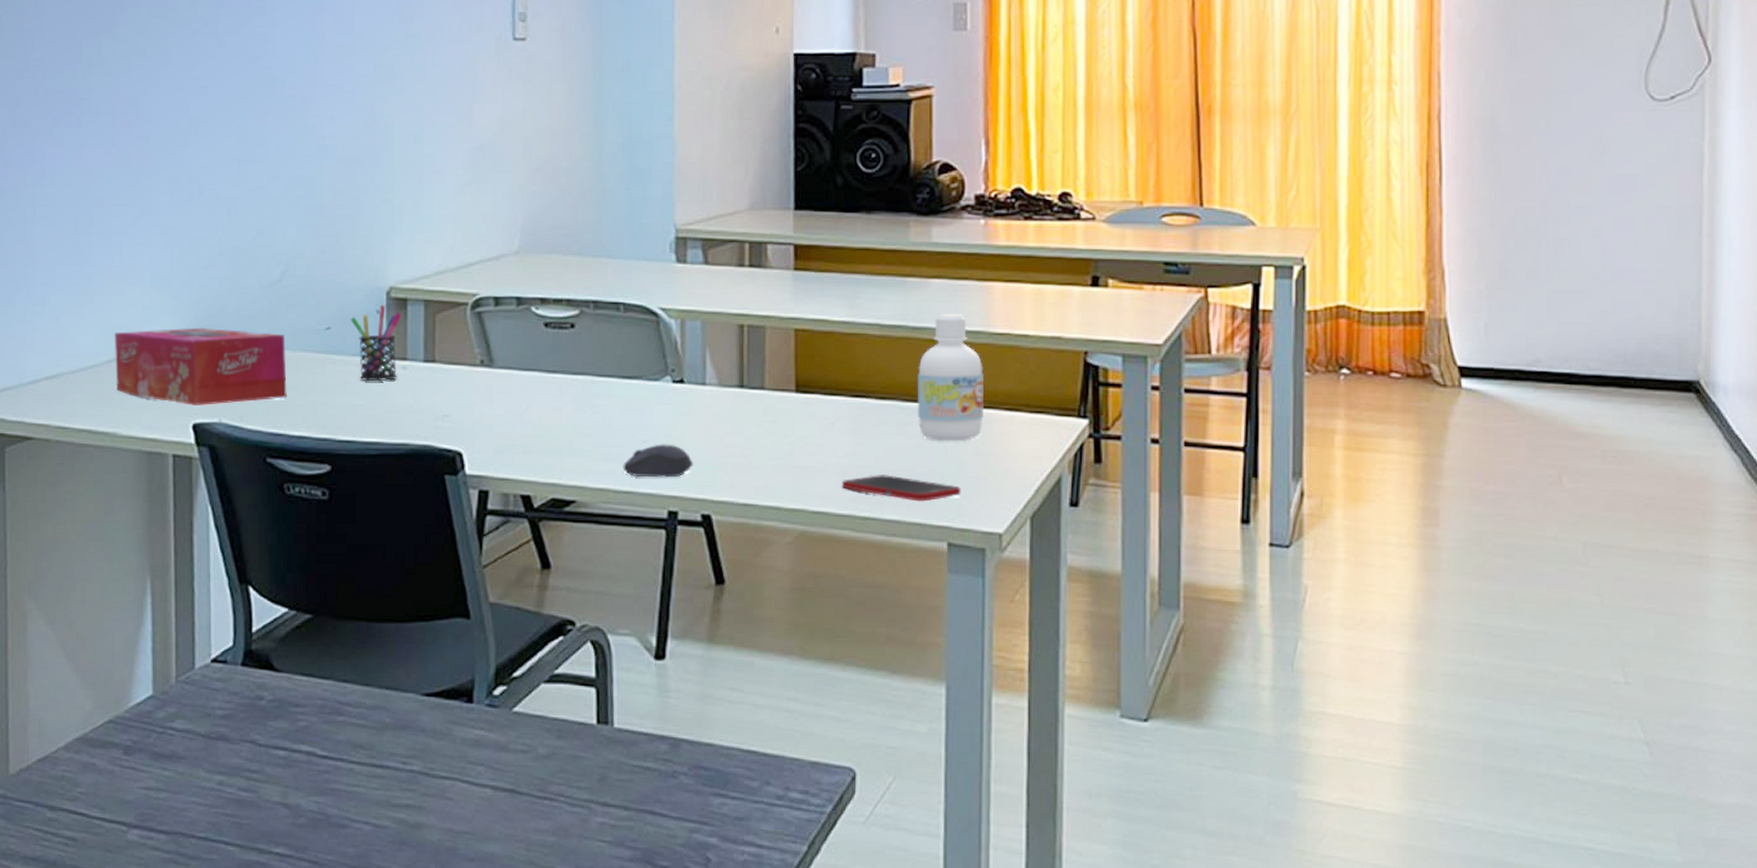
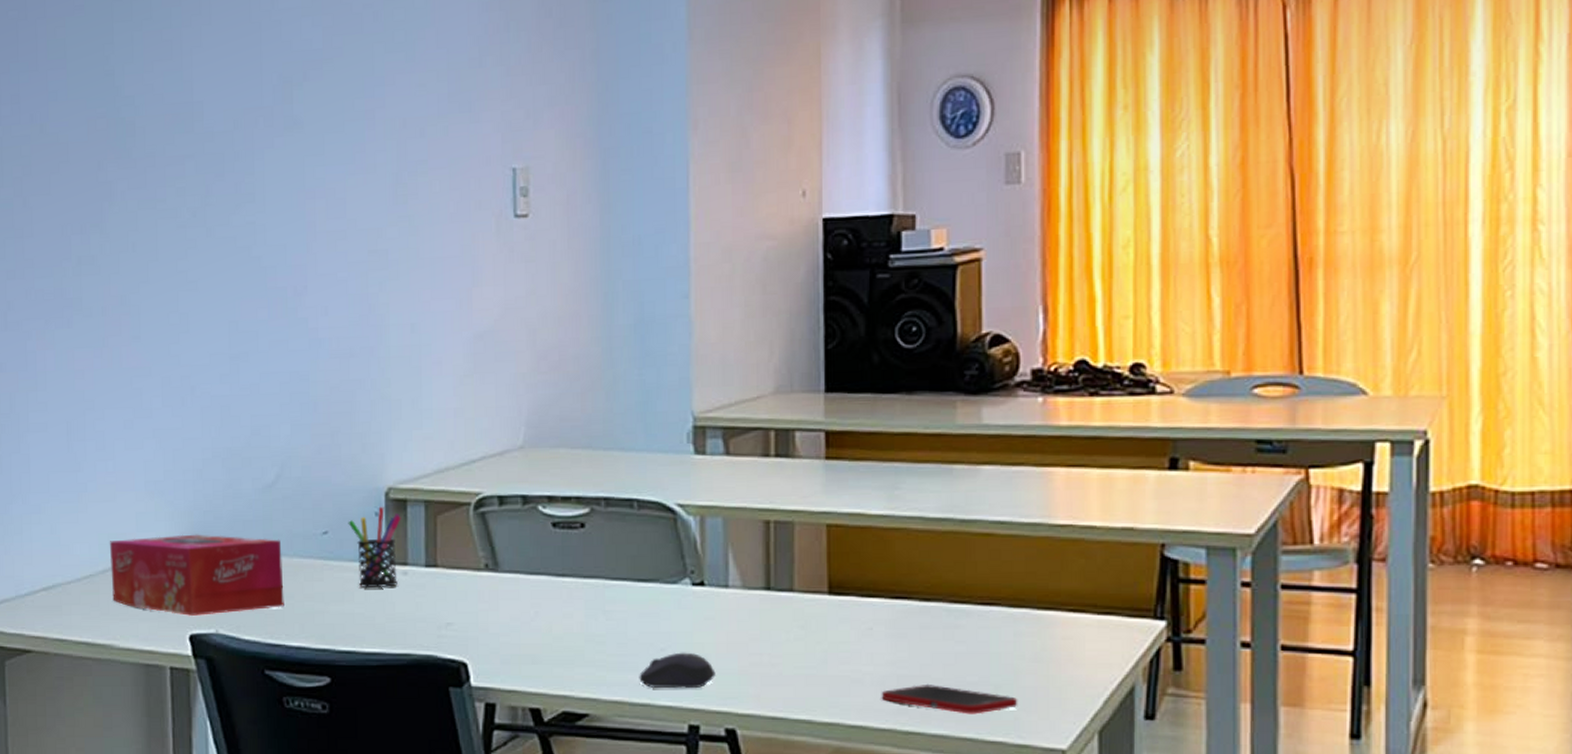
bottle: present [917,313,985,442] -> none [966,503,1044,648]

